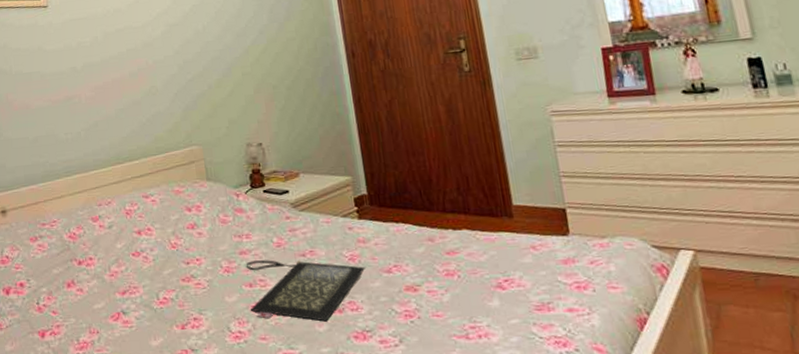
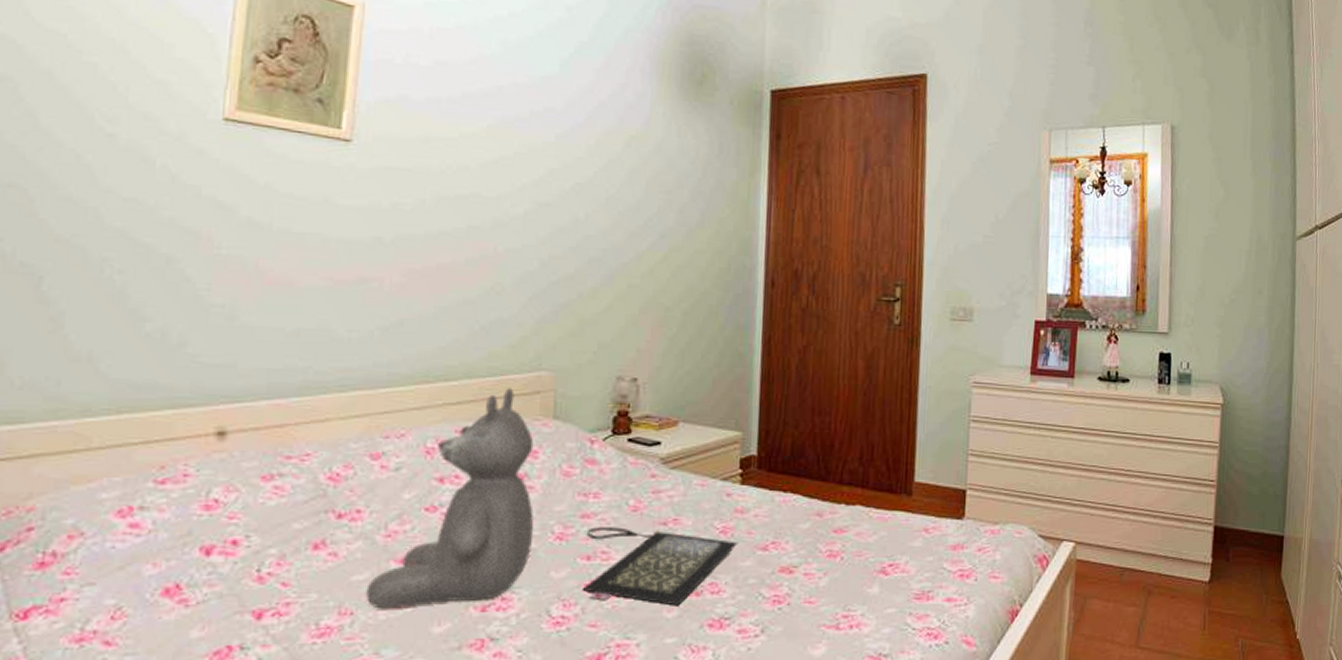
teddy bear: none [104,161,209,329] -> present [366,388,534,609]

